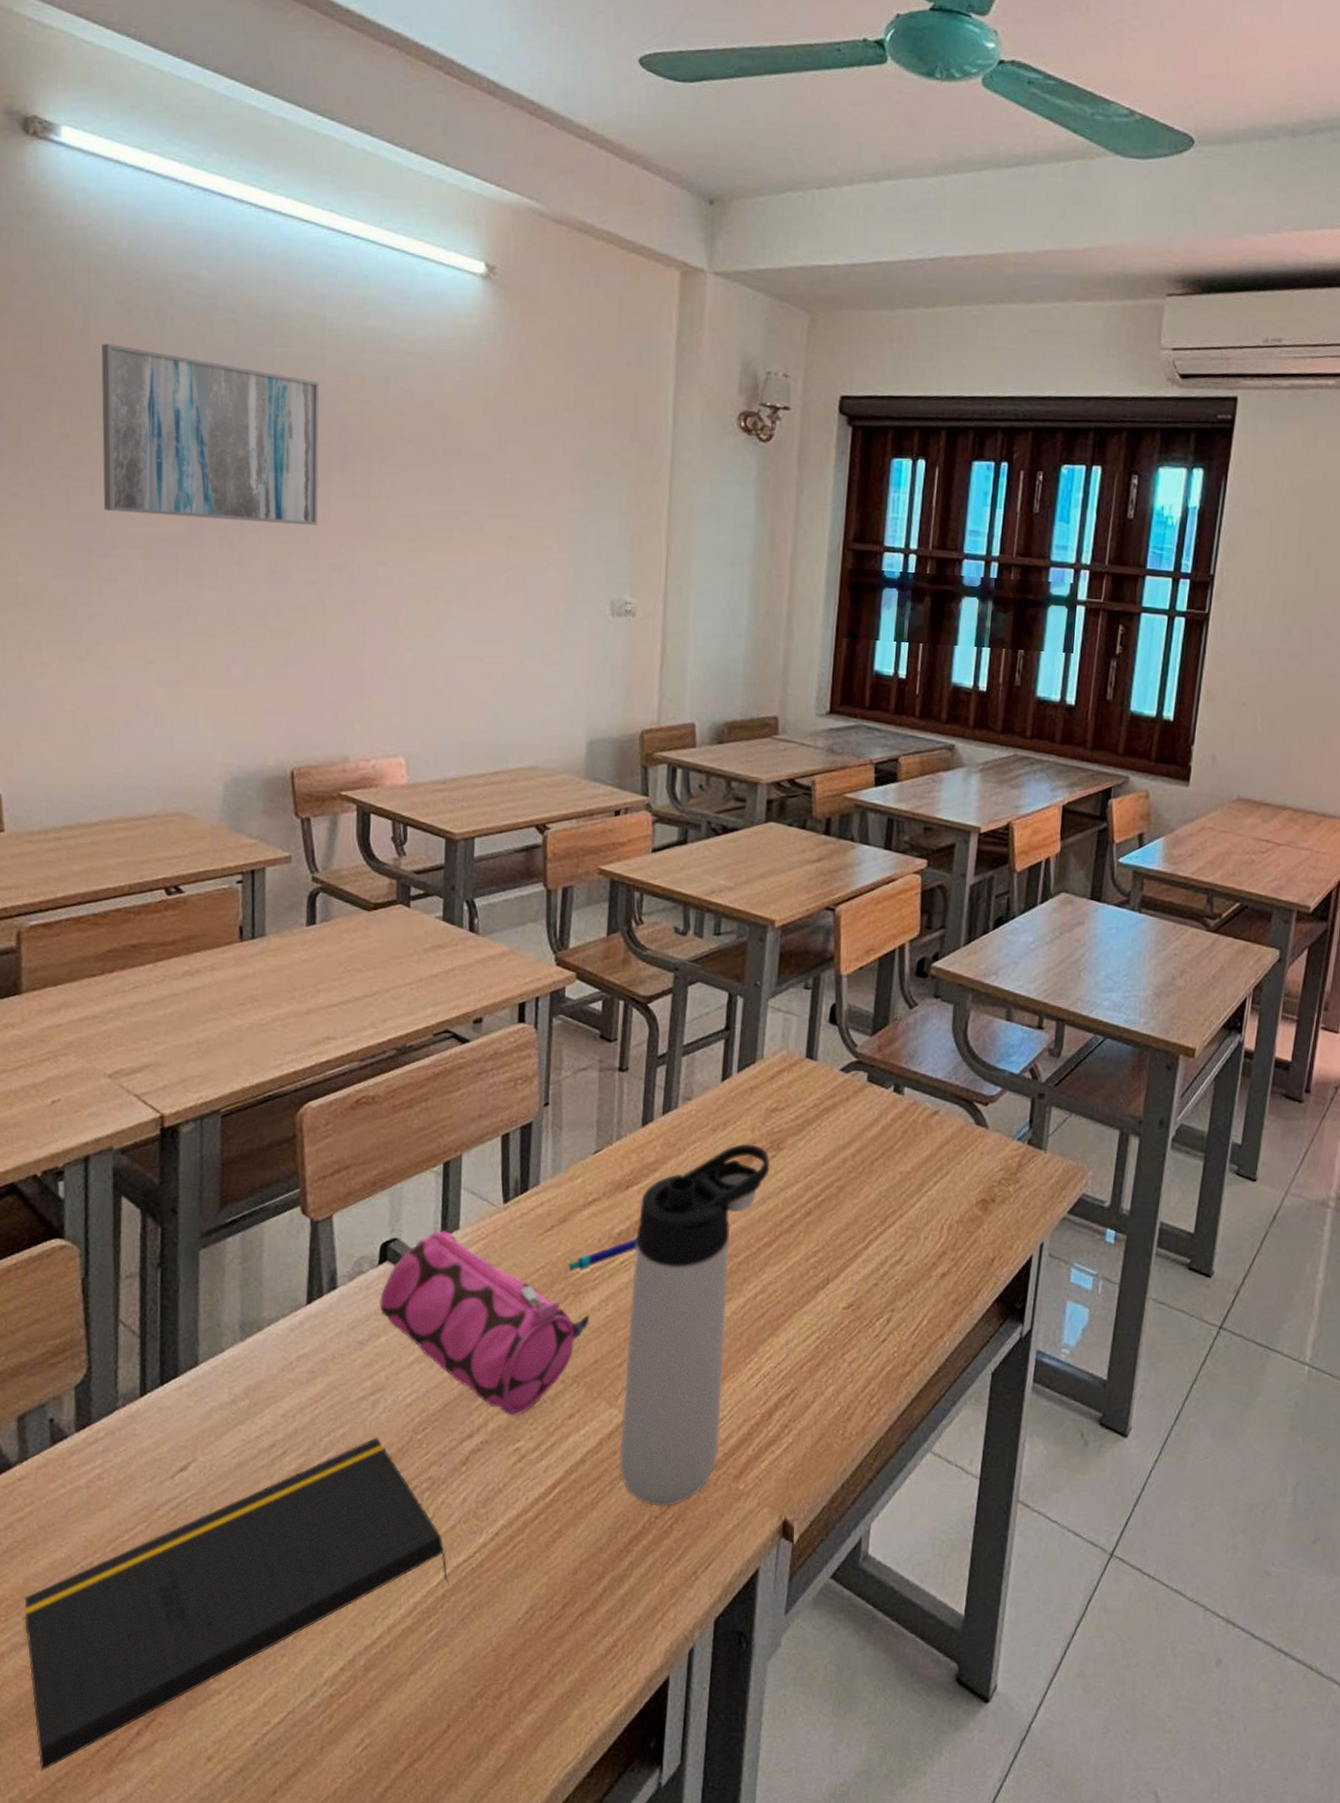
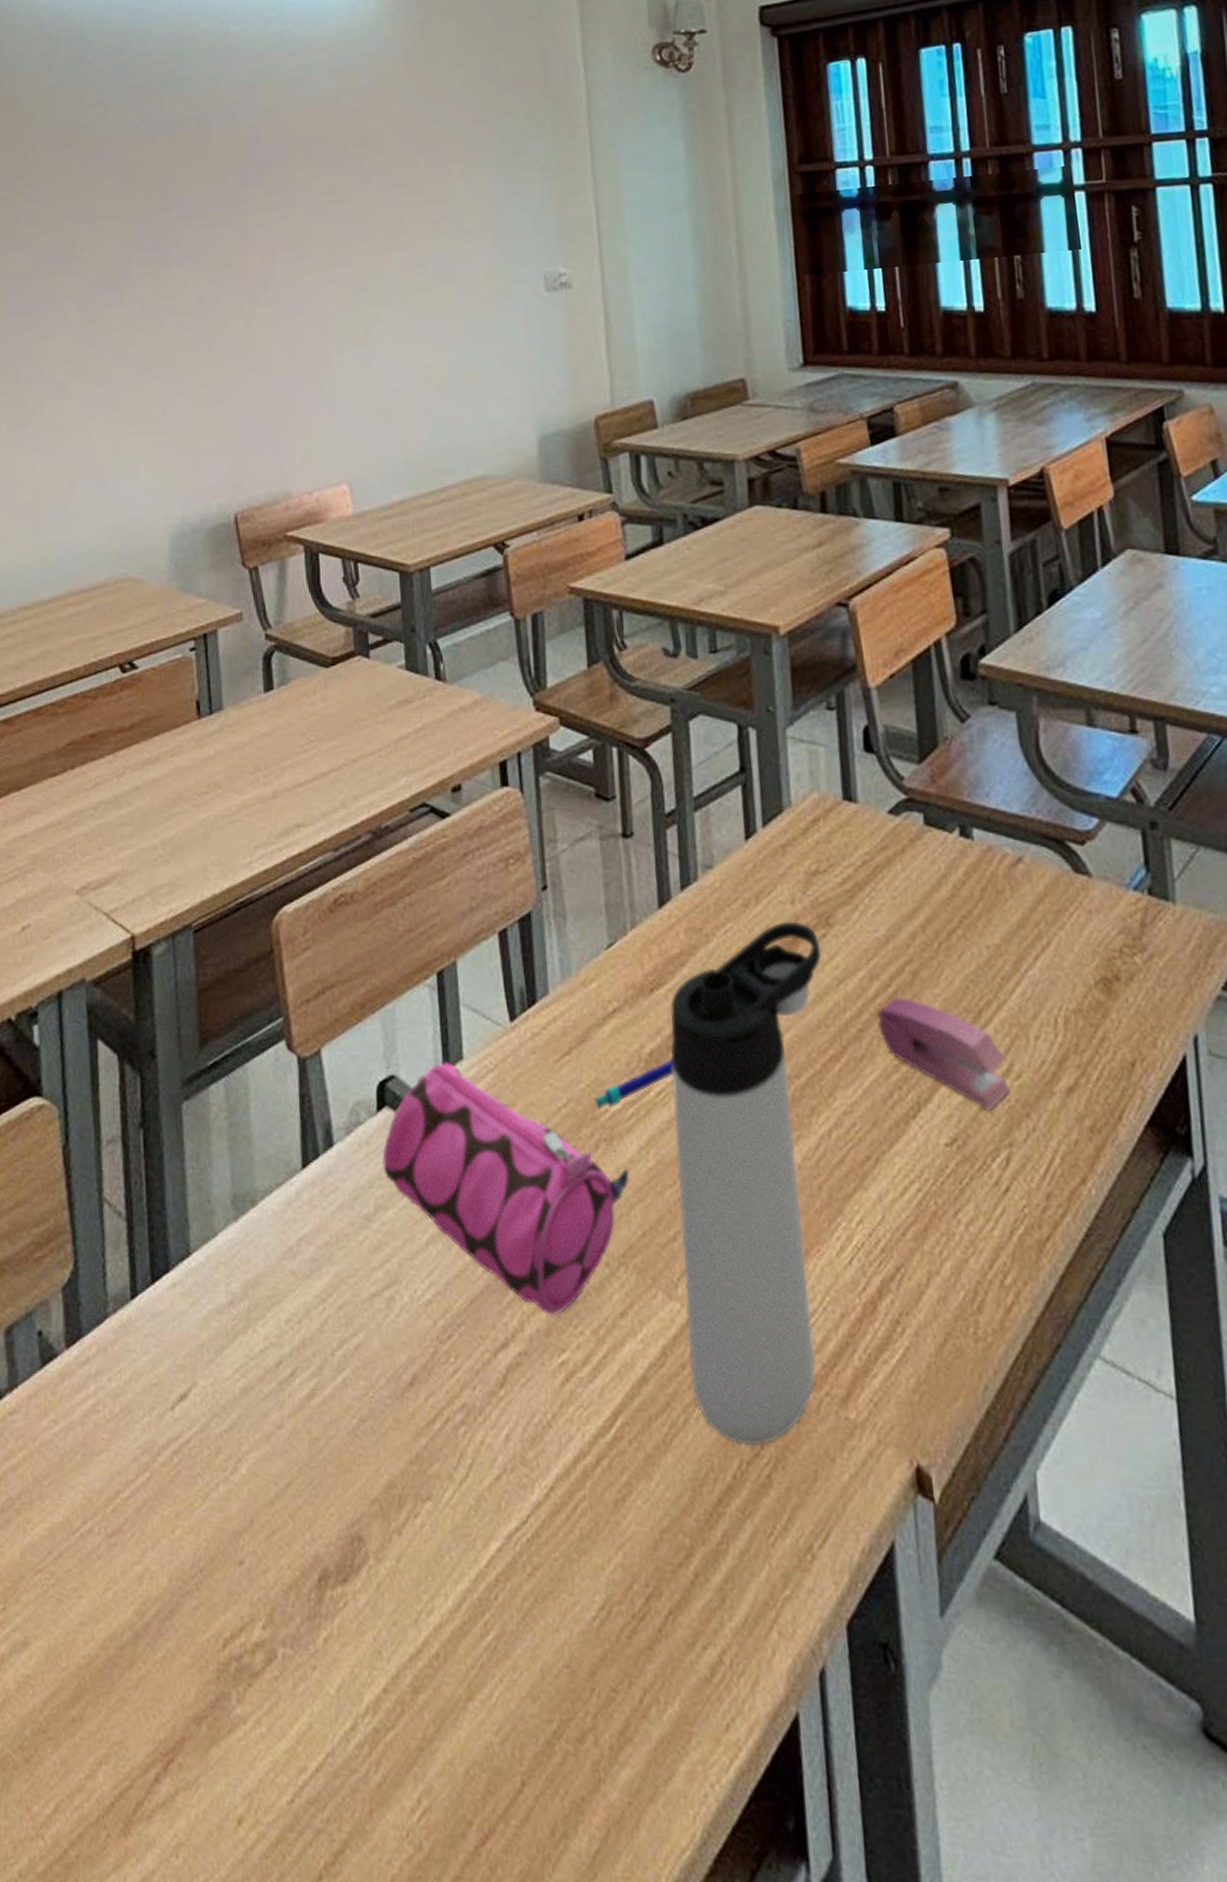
notepad: present [24,1438,450,1772] -> none [22,1350,502,1832]
wall art: present [101,343,320,525] -> none [28,97,240,266]
stapler: none [805,1204,900,1286] -> present [877,998,1010,1111]

